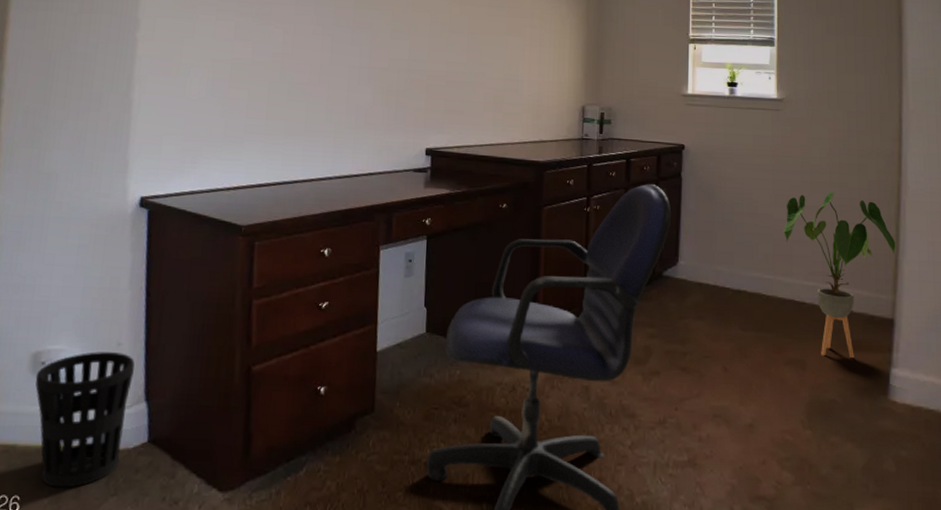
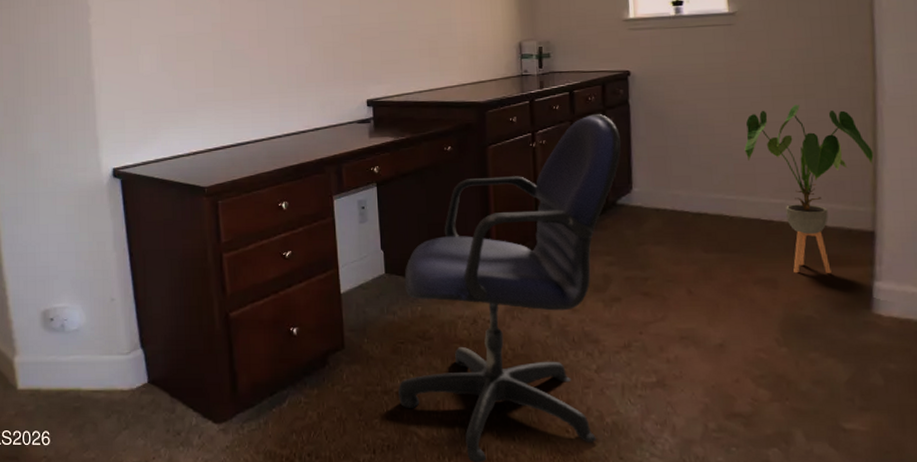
wastebasket: present [35,352,135,488] -> none [47,307,128,424]

